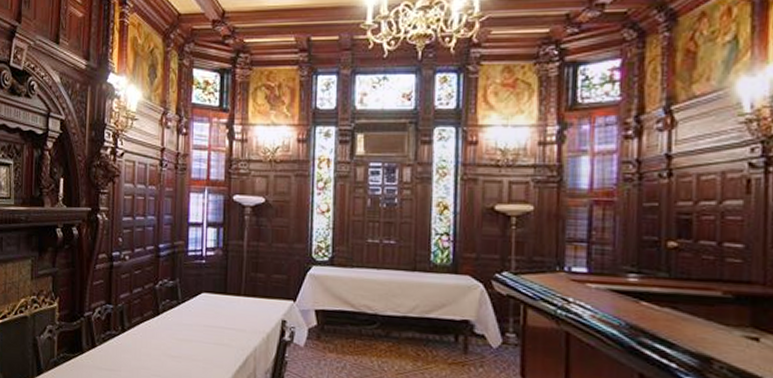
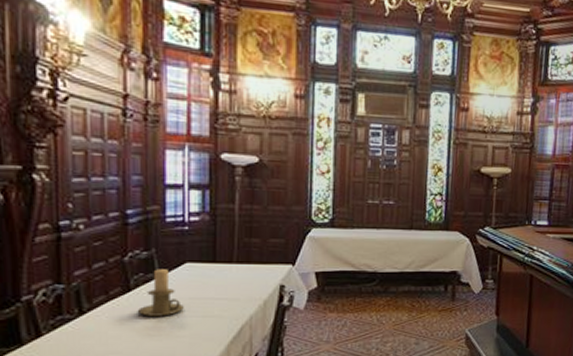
candle holder: none [163,297,199,340] -> present [137,269,184,316]

